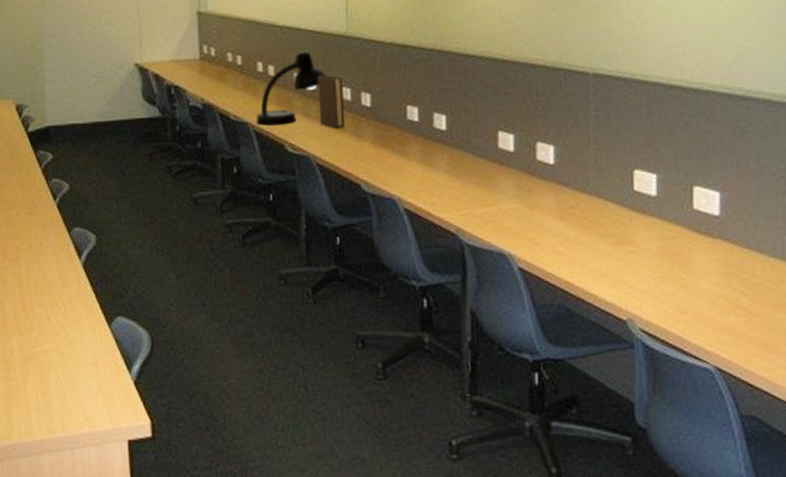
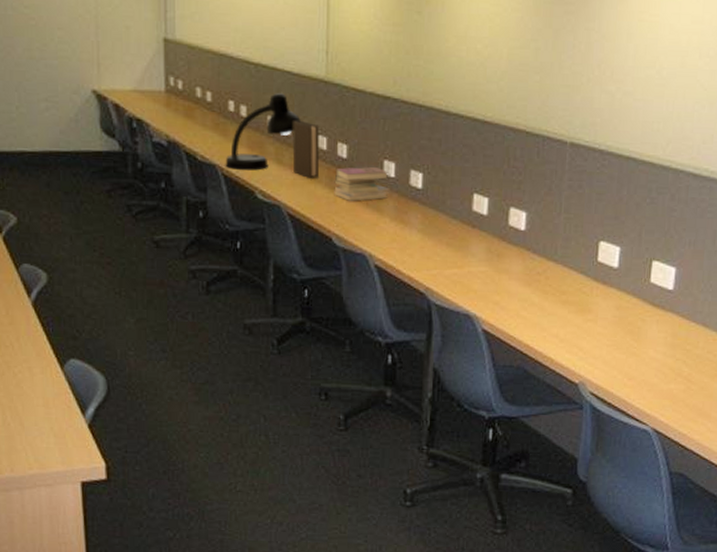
books: none [360,112,415,147] -> present [334,166,390,201]

